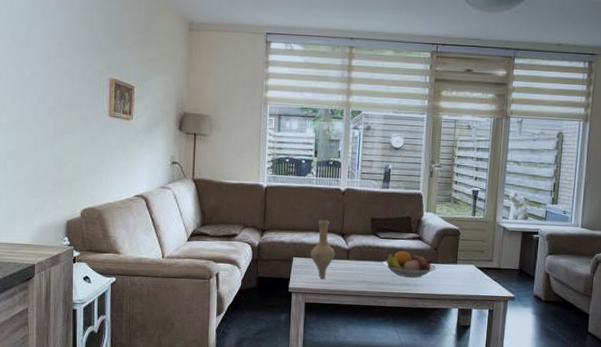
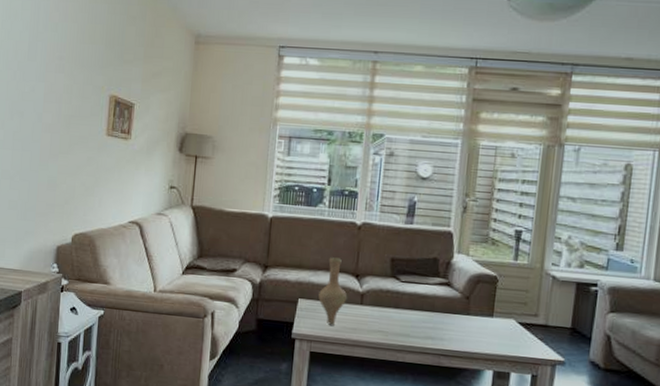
fruit bowl: present [381,251,438,278] -> none [401,298,469,331]

